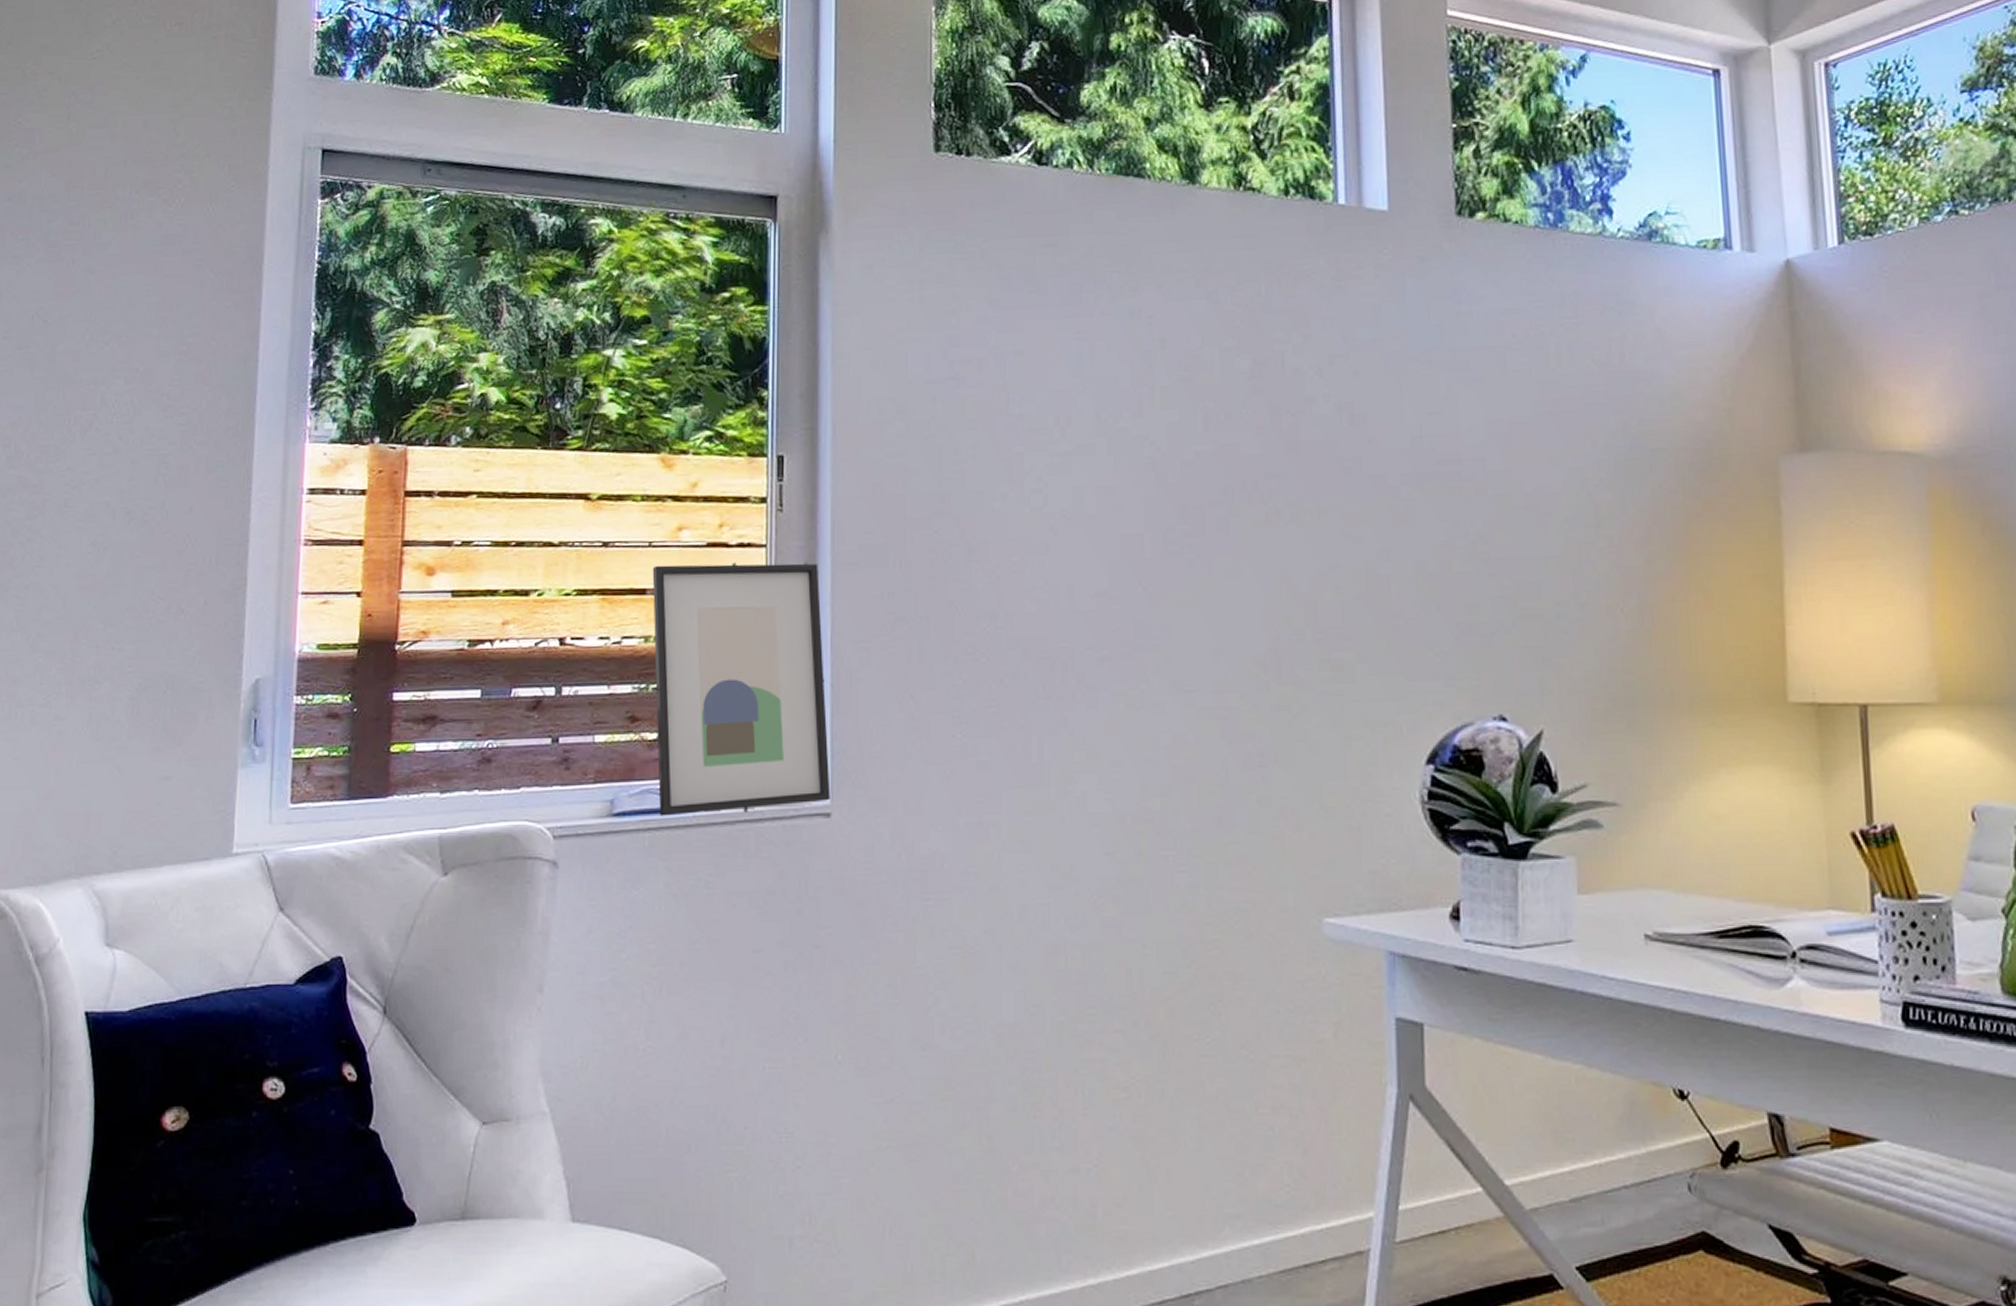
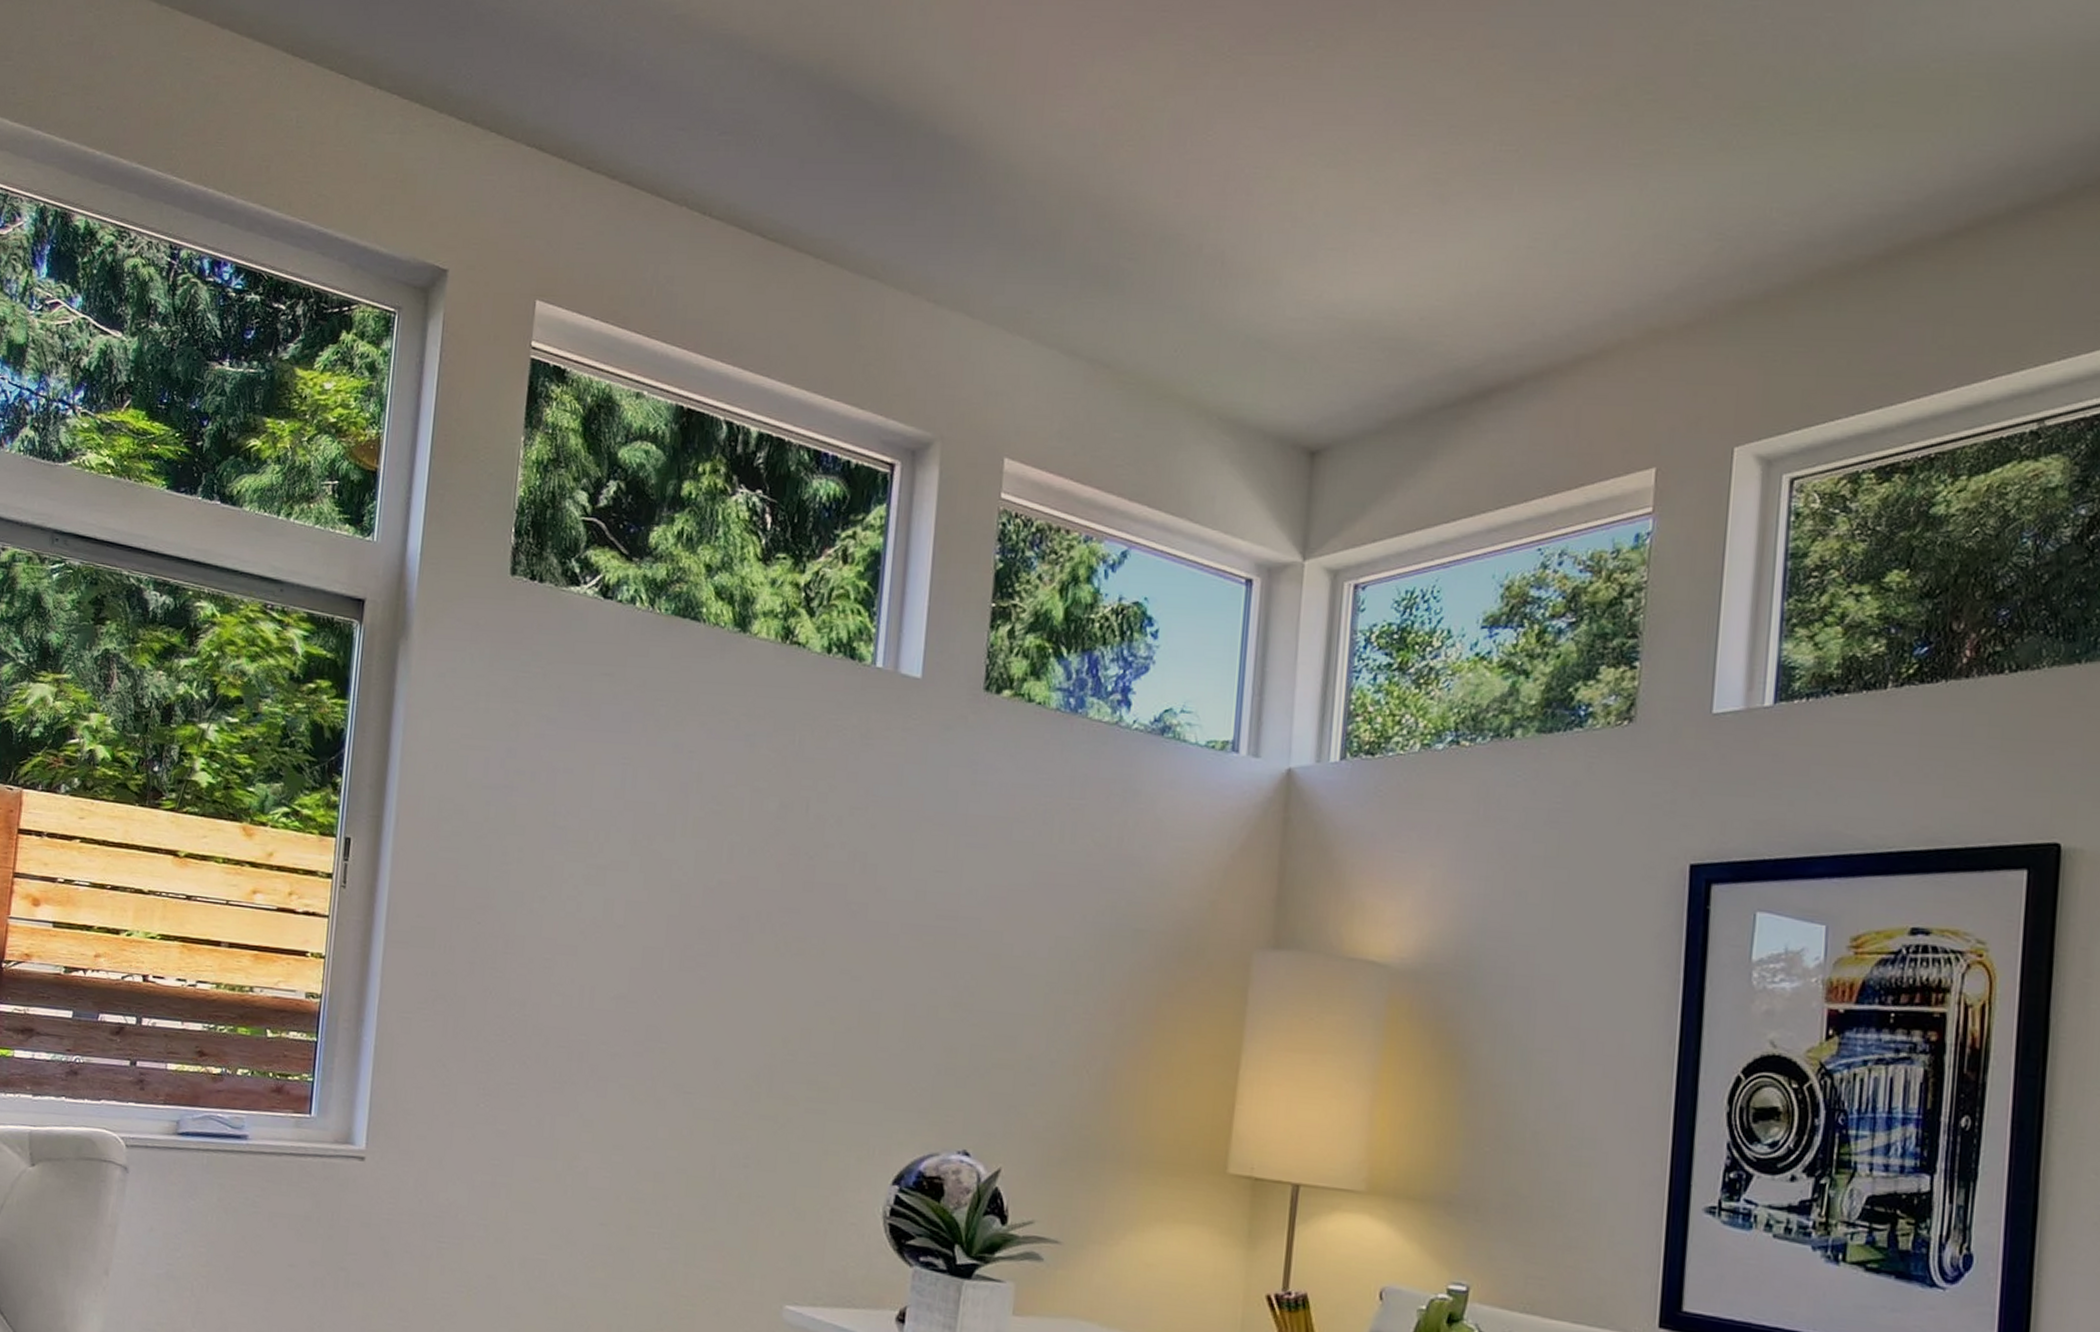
picture frame: present [651,561,831,816] -> none [217,922,373,1147]

